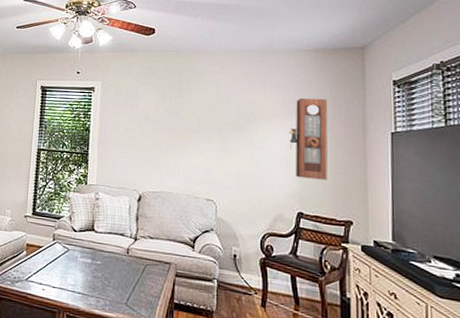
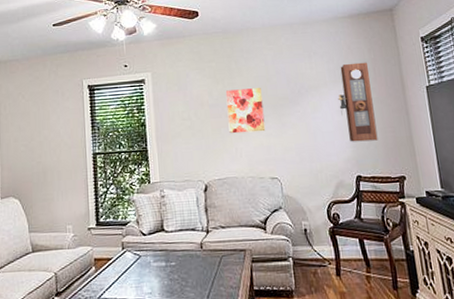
wall art: none [170,108,209,153] -> present [225,88,266,134]

